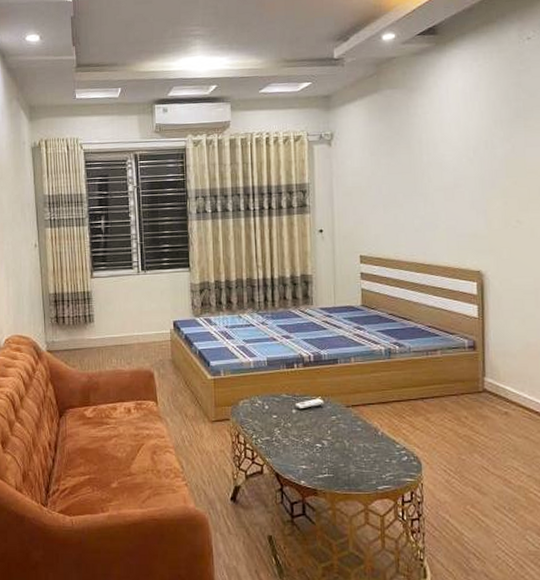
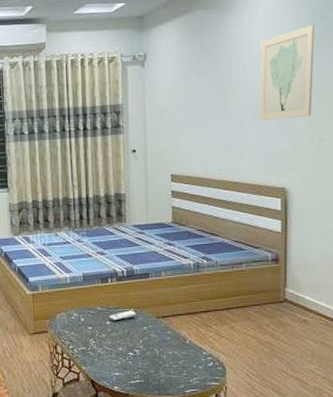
wall art: none [451,104,508,202] -> present [259,24,315,121]

